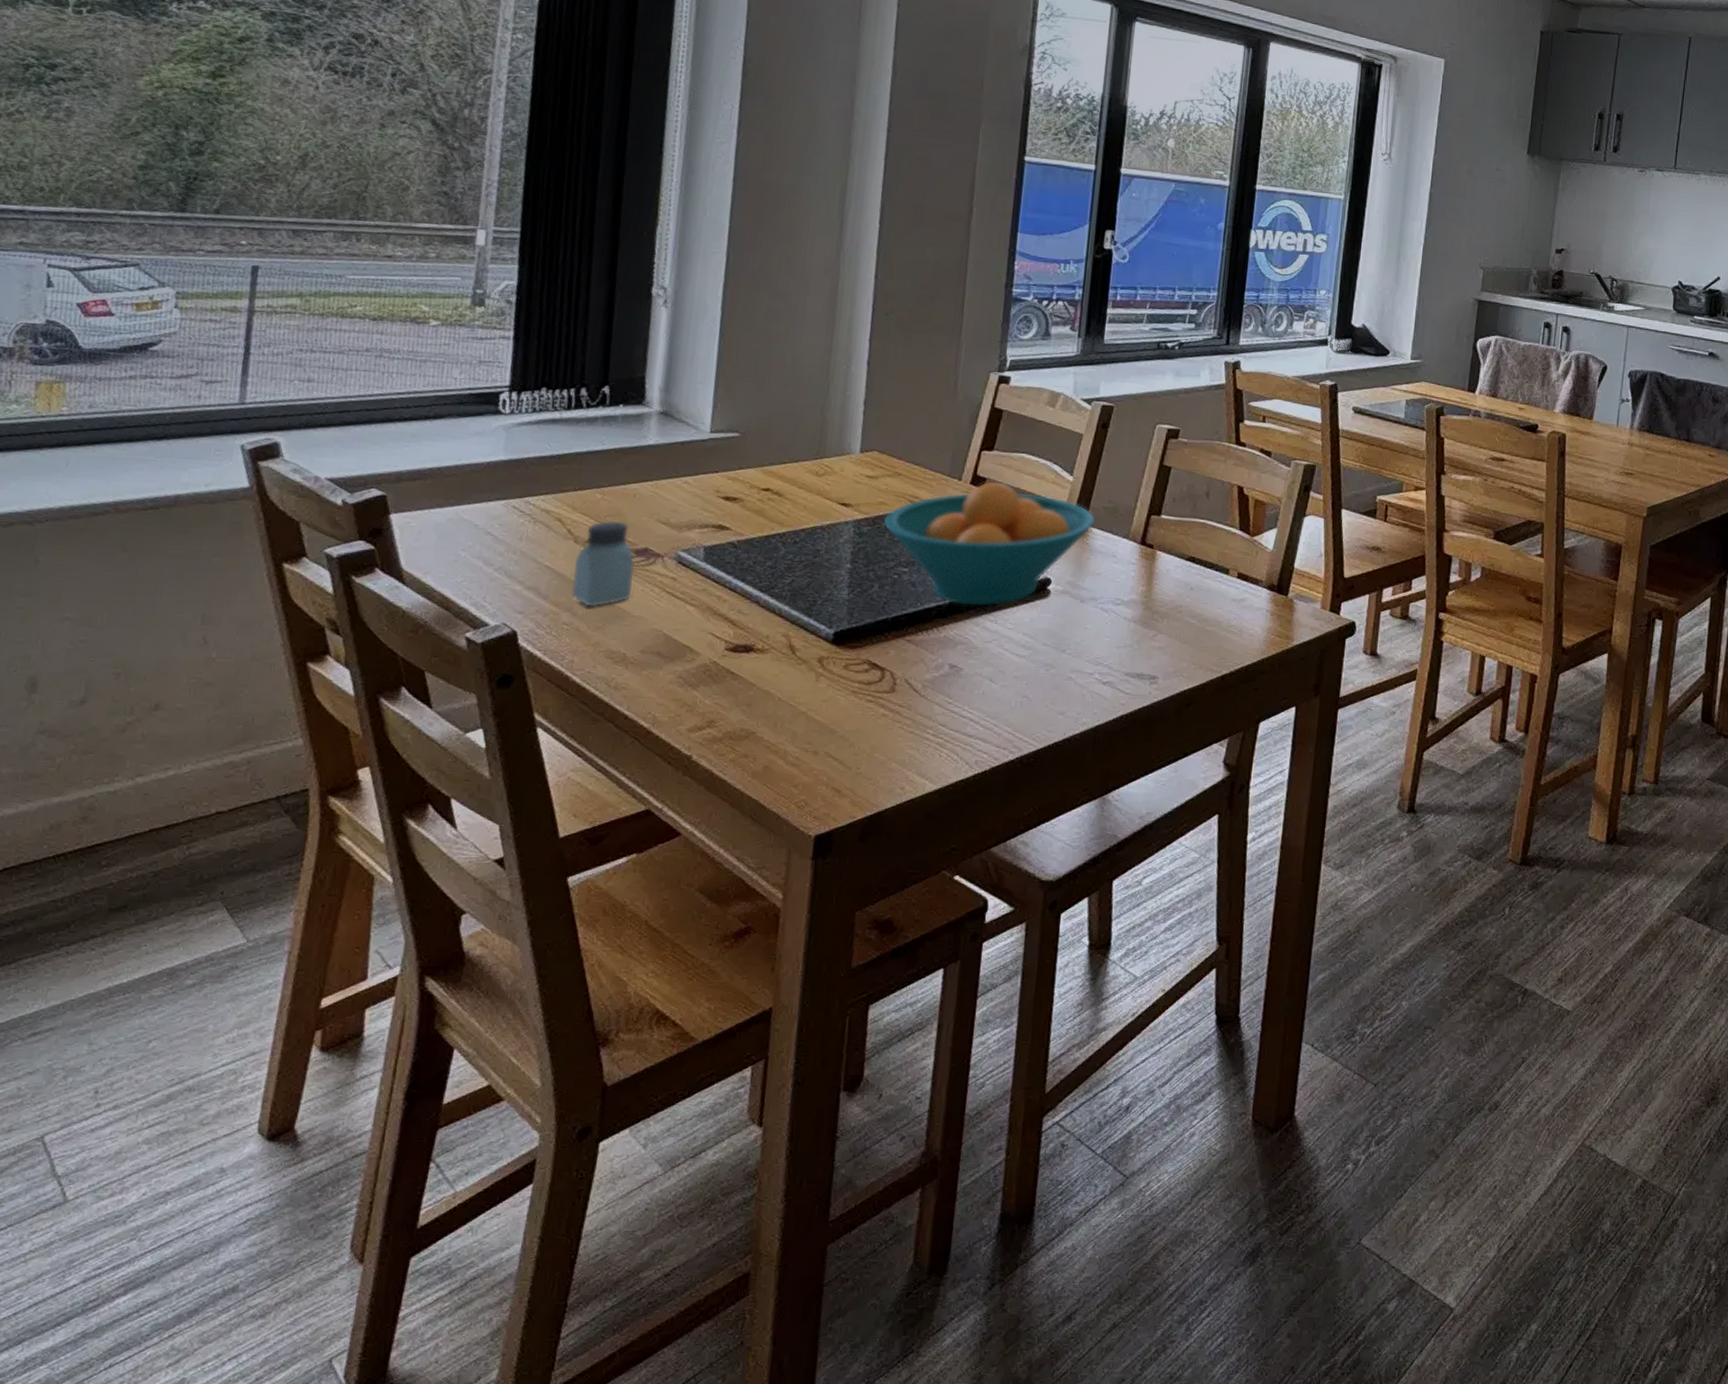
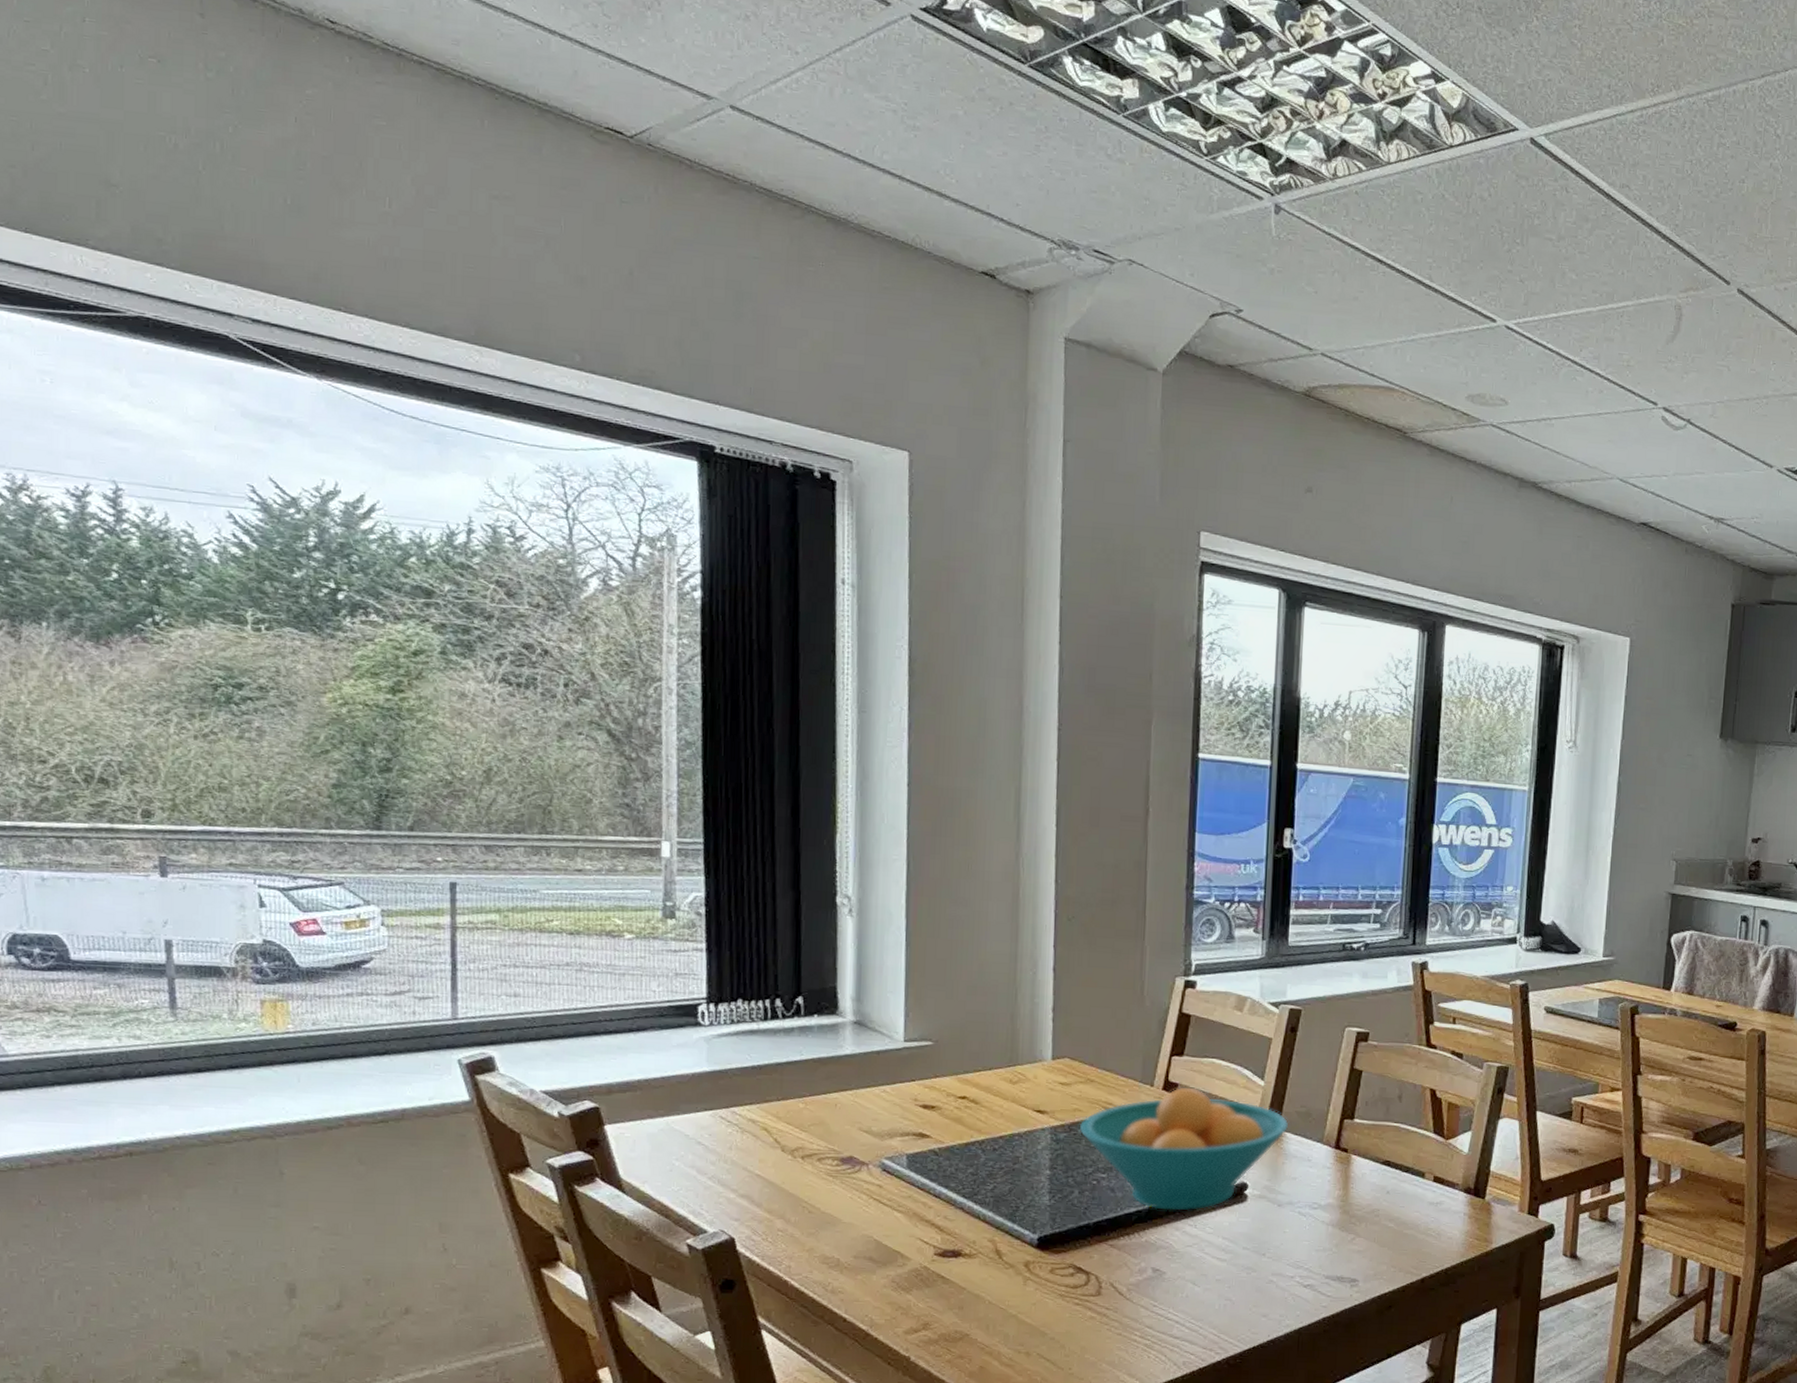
saltshaker: present [572,520,635,607] -> none [783,1129,842,1214]

